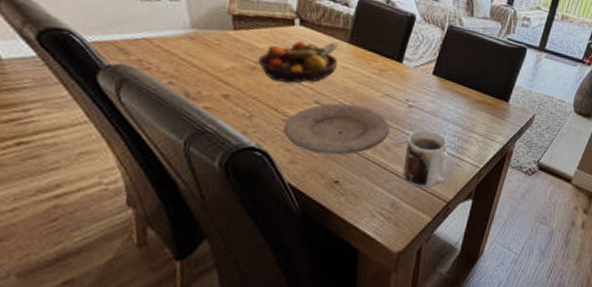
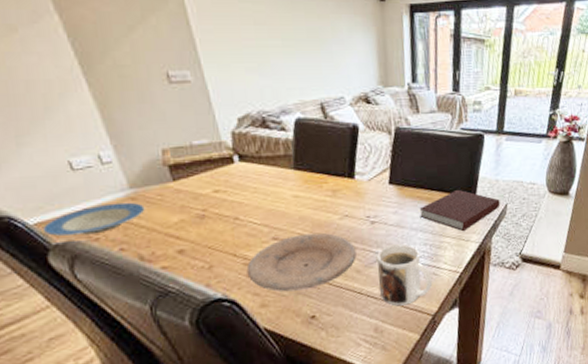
plate: none [98,37,202,64] -> present [42,202,145,237]
fruit bowl: present [257,41,339,83] -> none [204,171,288,225]
notebook: none [454,92,530,131] -> present [419,189,500,231]

